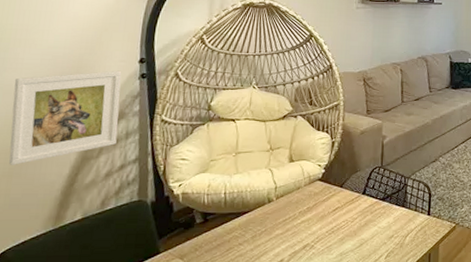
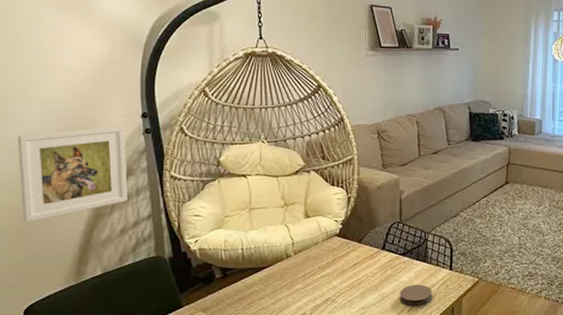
coaster: none [378,230,410,252] -> present [400,284,432,305]

